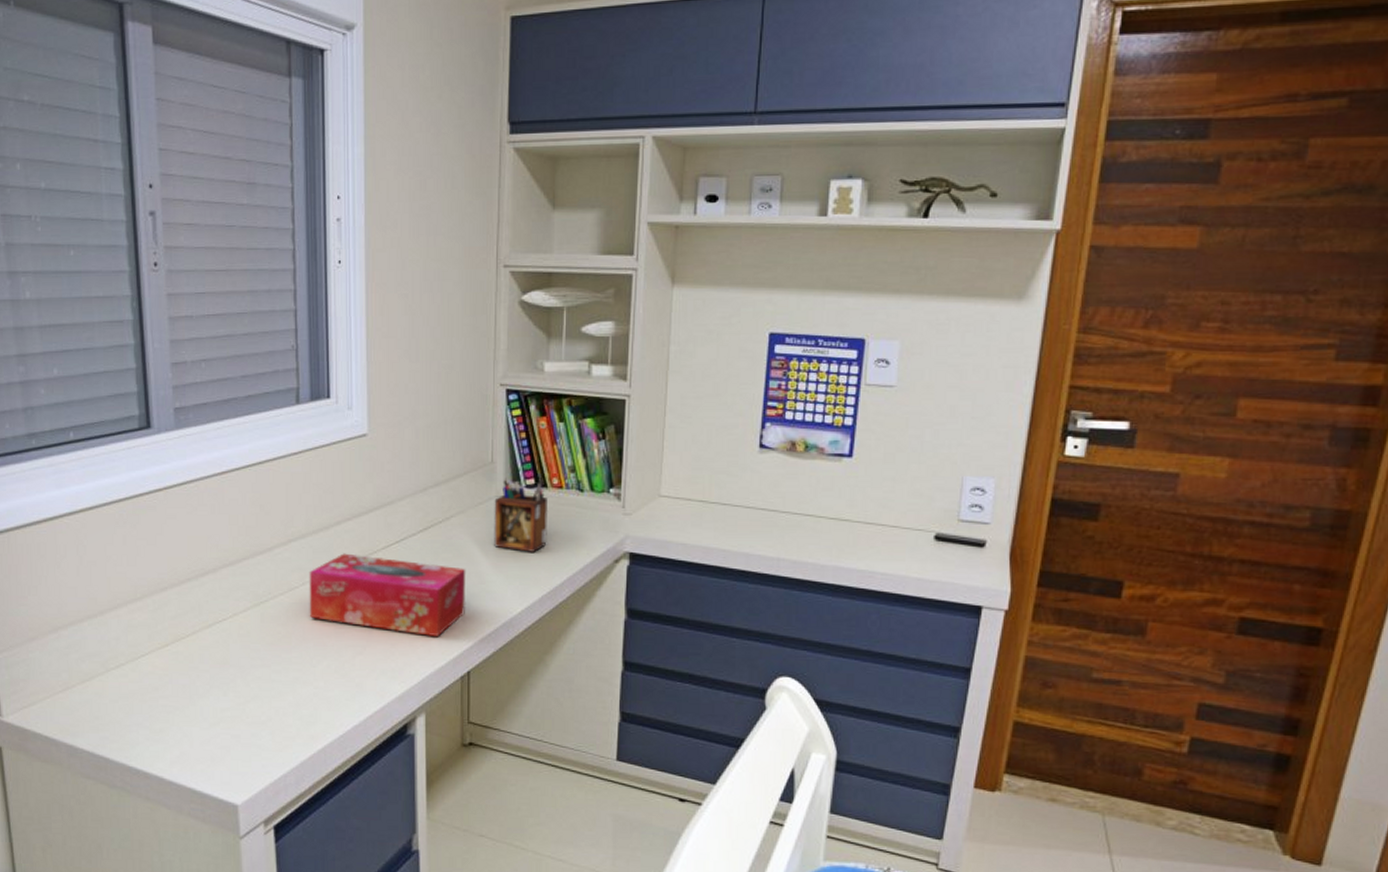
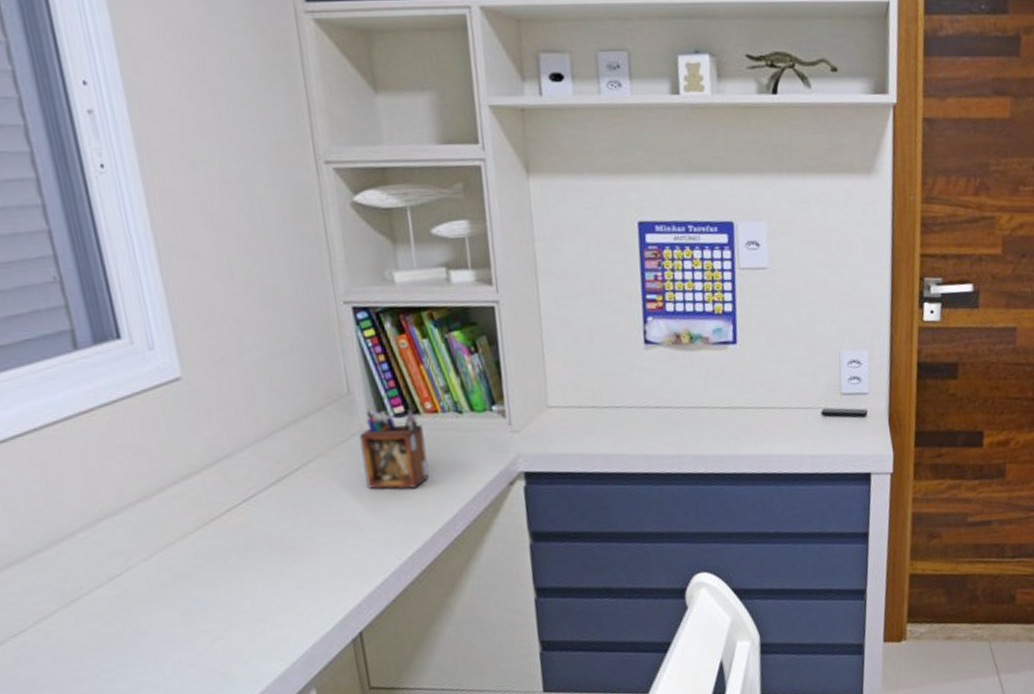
tissue box: present [309,553,466,637] -> none [132,518,345,609]

